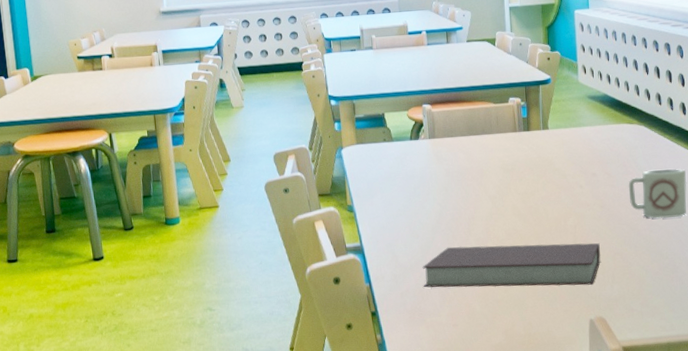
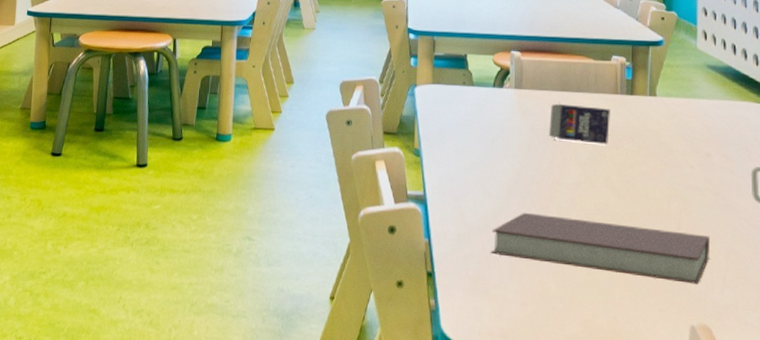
crayon box: none [461,146,512,180] -> present [549,102,610,145]

